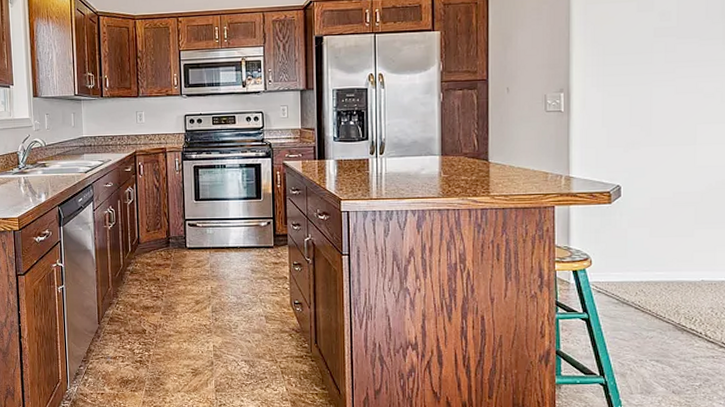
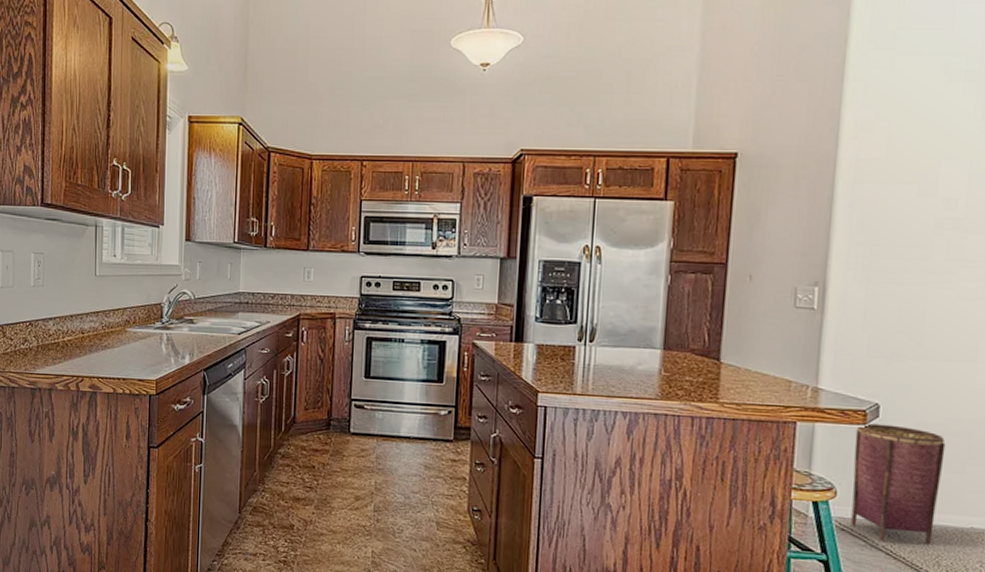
woven basket: none [603,202,676,299] -> present [850,423,946,546]

